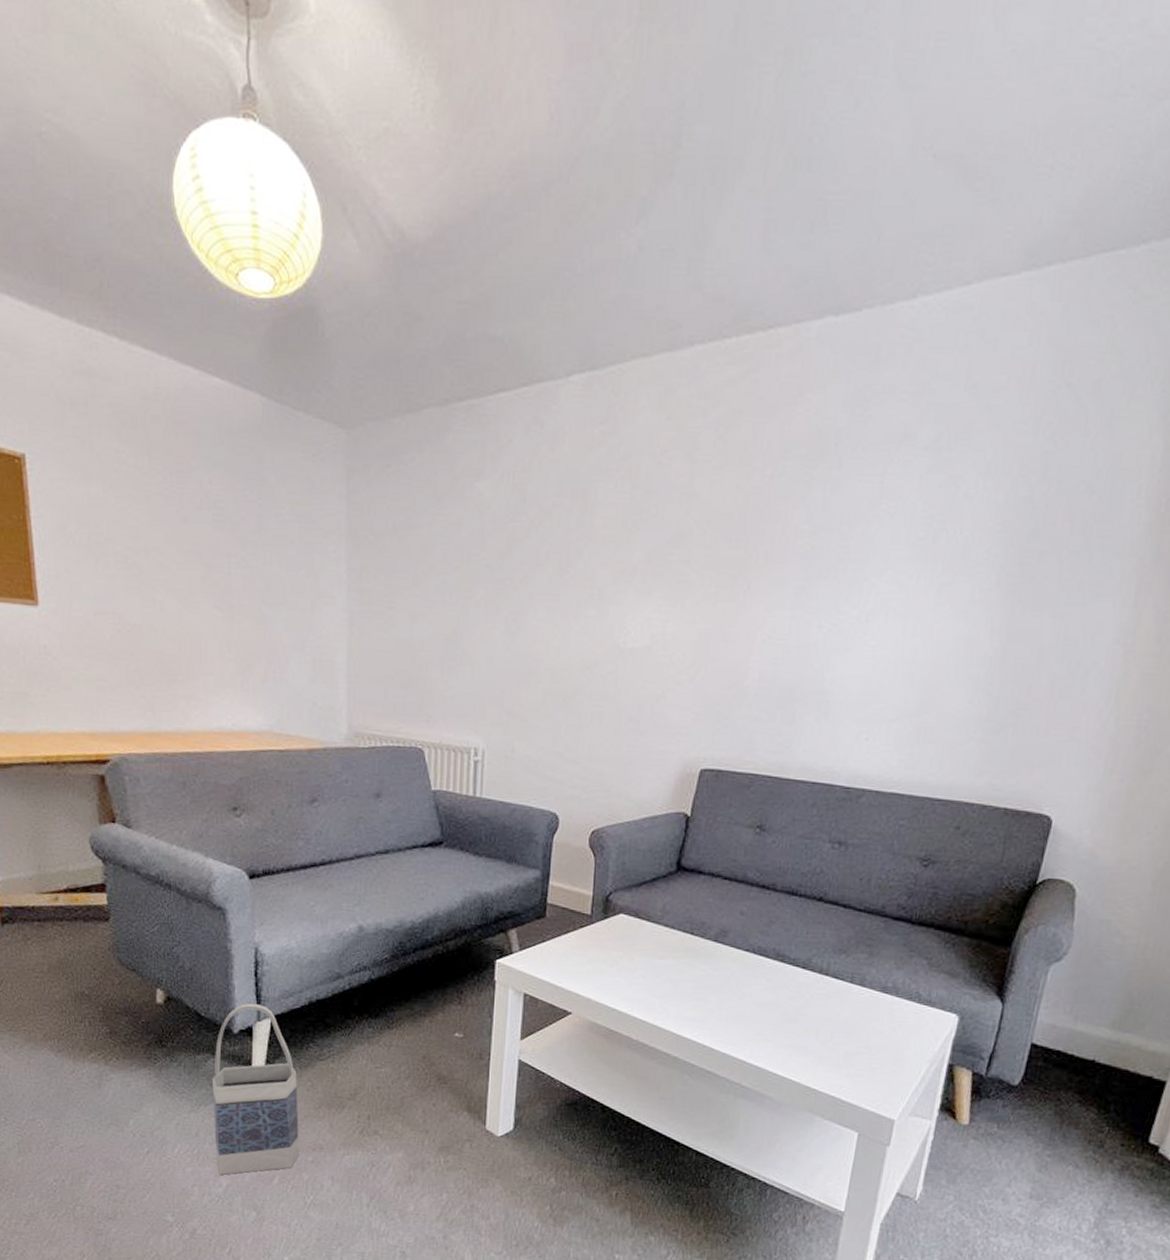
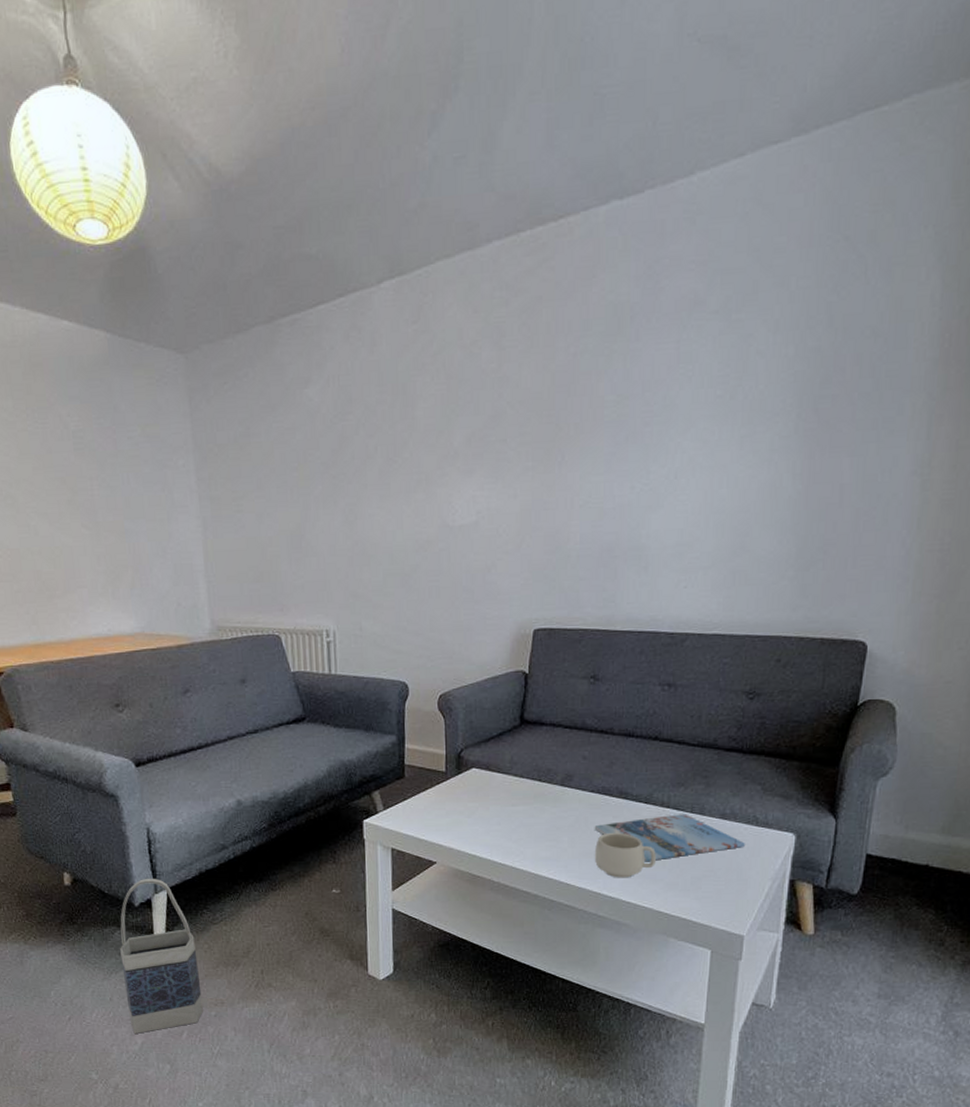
mug: none [742,996,809,1048] -> present [594,832,656,878]
magazine: none [745,983,905,1032] -> present [594,814,745,862]

